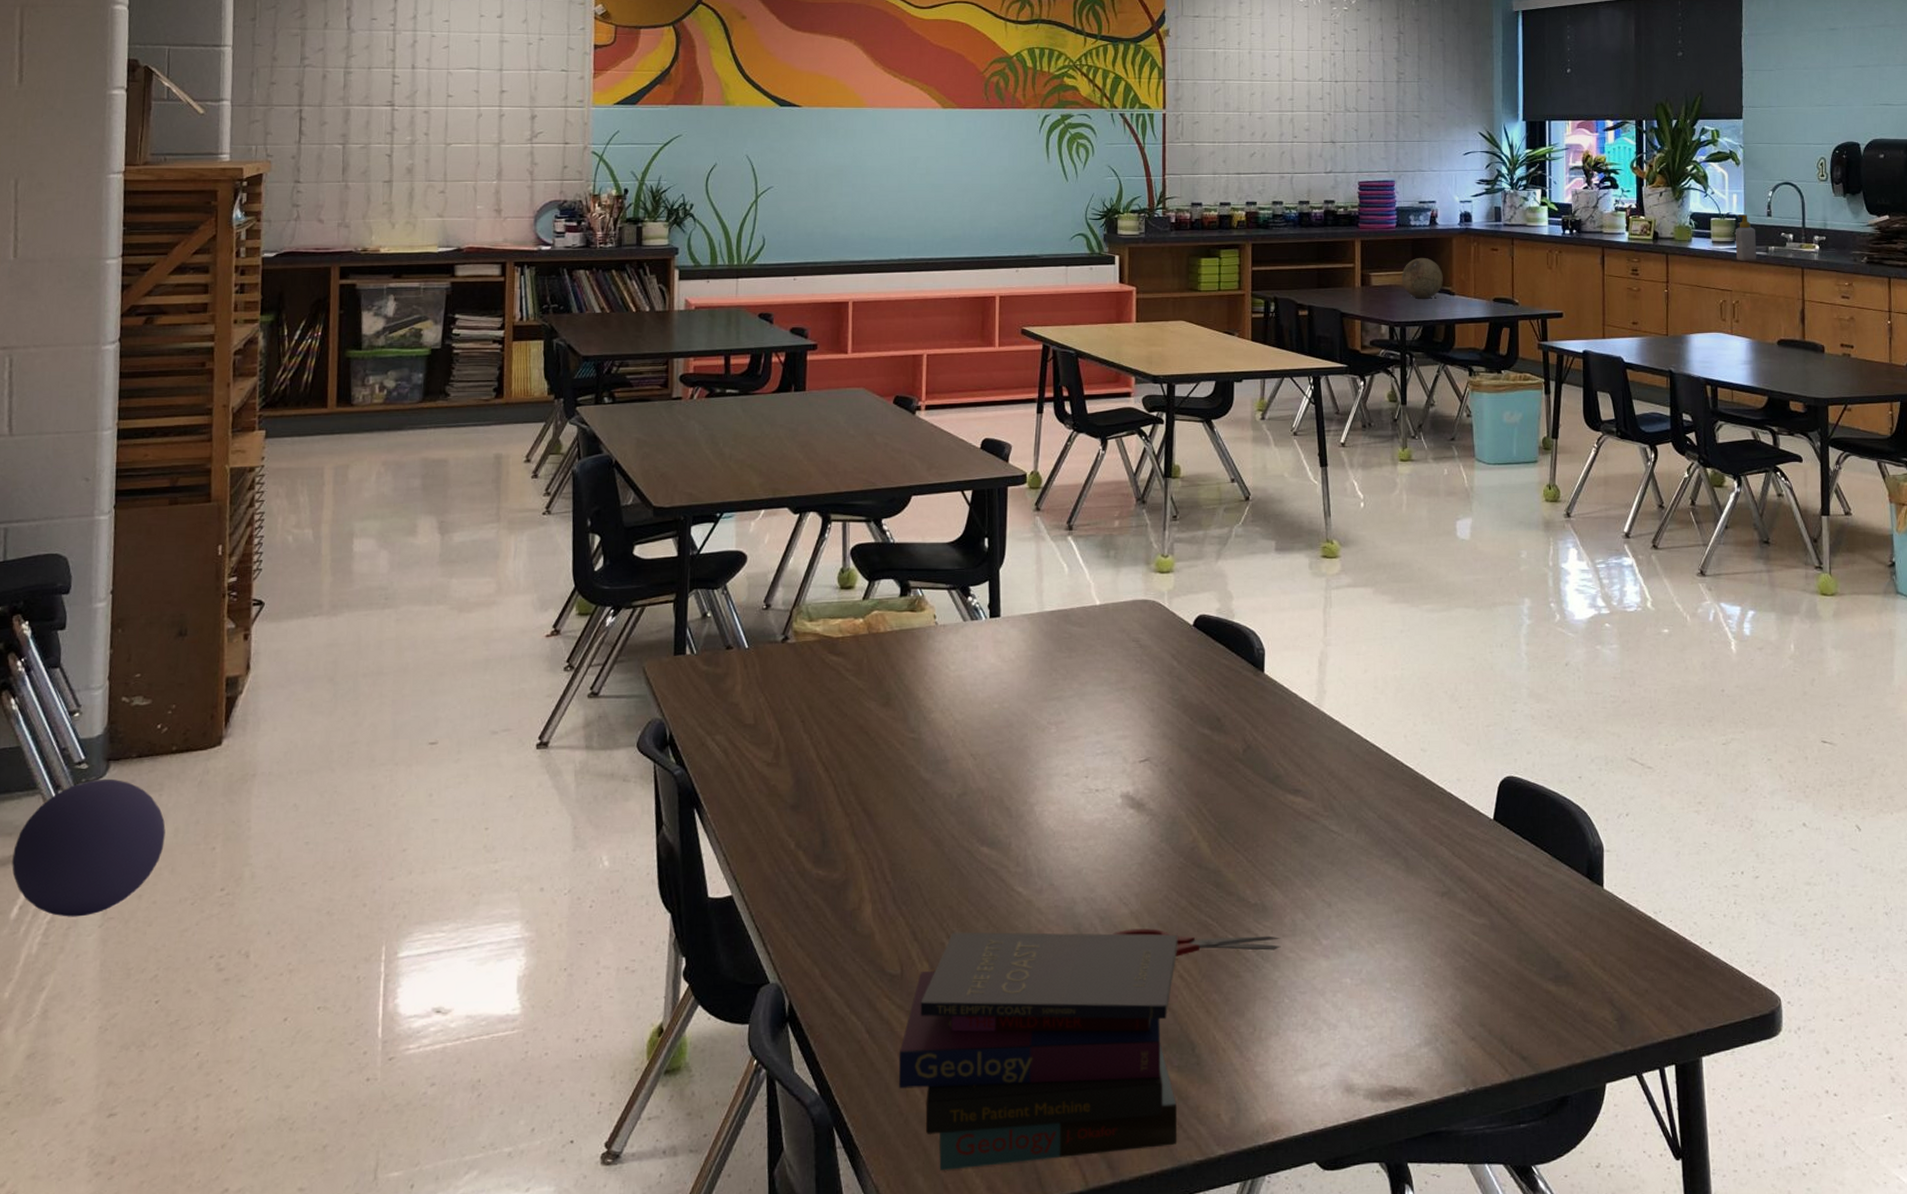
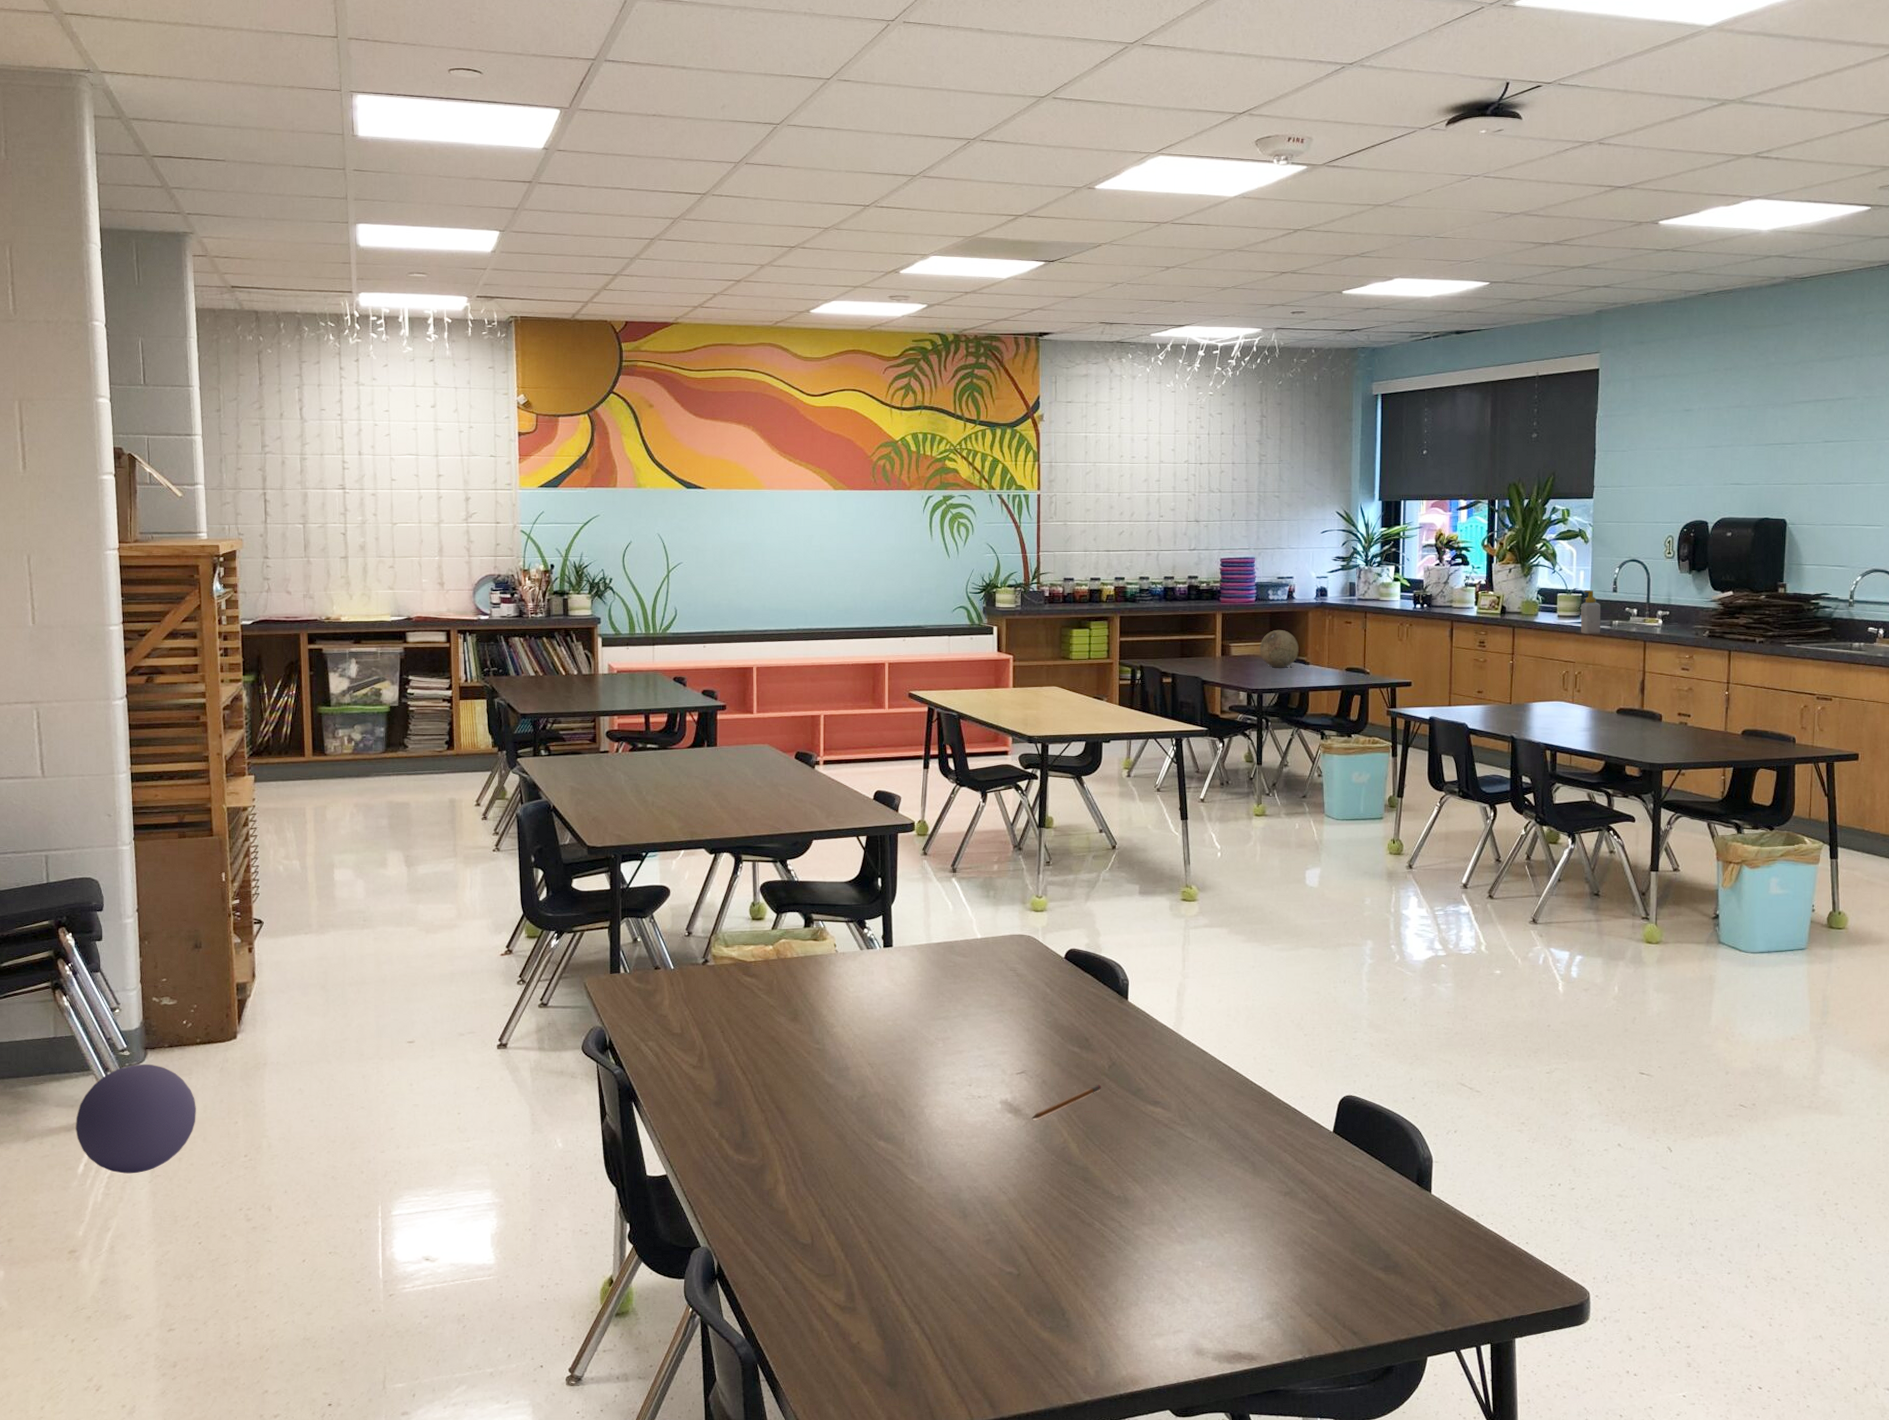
books: present [898,932,1178,1170] -> none [811,1211,1050,1402]
scissors: present [1111,928,1281,957] -> none [992,1213,1141,1238]
pencil: none [1156,771,1235,815] -> present [1031,1084,1101,1120]

